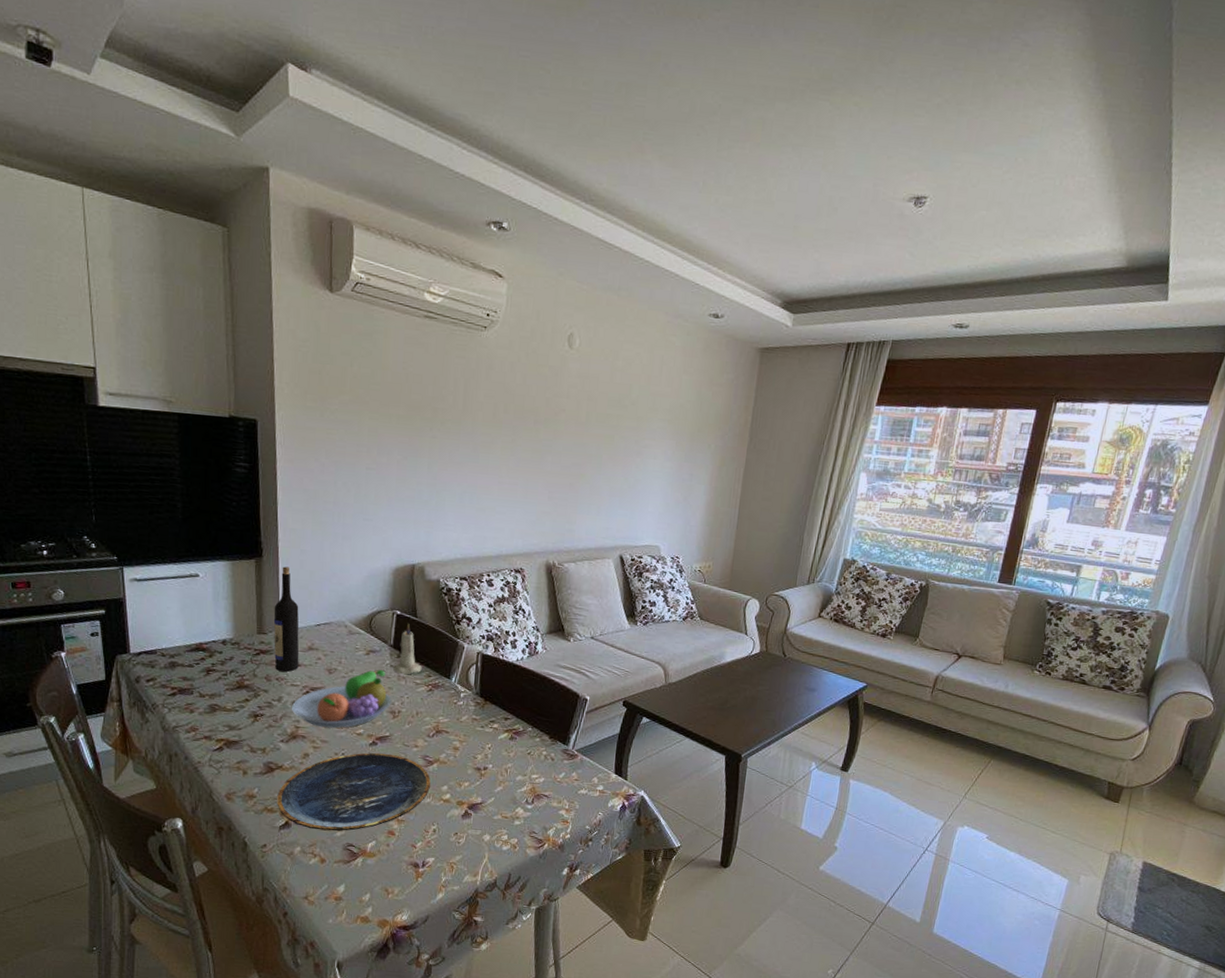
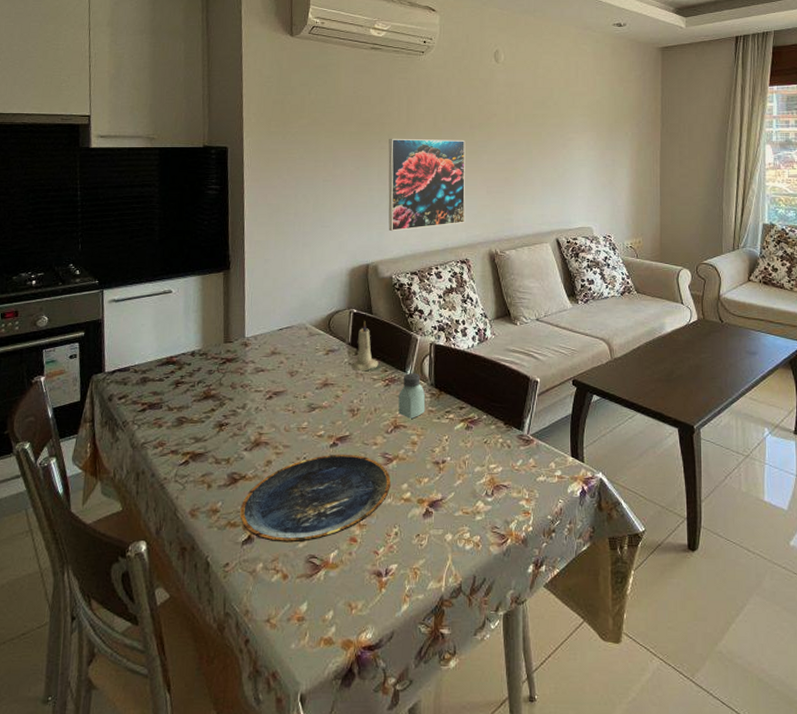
wine bottle: present [273,566,299,672] -> none [239,276,263,378]
fruit bowl: present [292,670,391,728] -> none [256,369,350,432]
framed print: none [437,426,528,532] -> present [388,138,466,231]
saltshaker: none [441,680,470,725] -> present [398,373,426,419]

